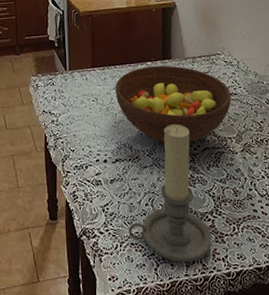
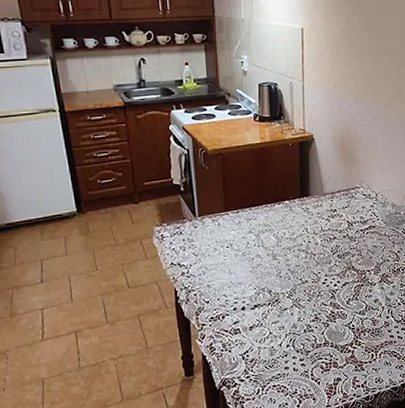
fruit bowl: present [115,65,232,145] -> none [250,203,370,285]
candle holder: present [128,123,212,263] -> none [270,262,352,396]

